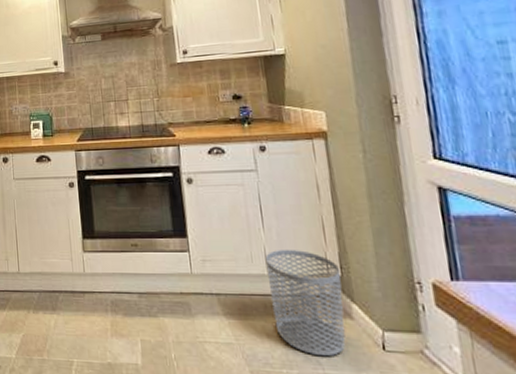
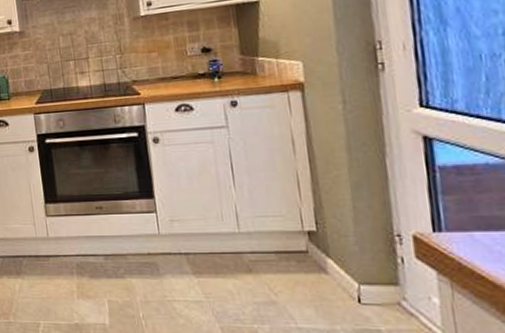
waste bin: present [265,249,346,357] -> none [236,206,320,311]

